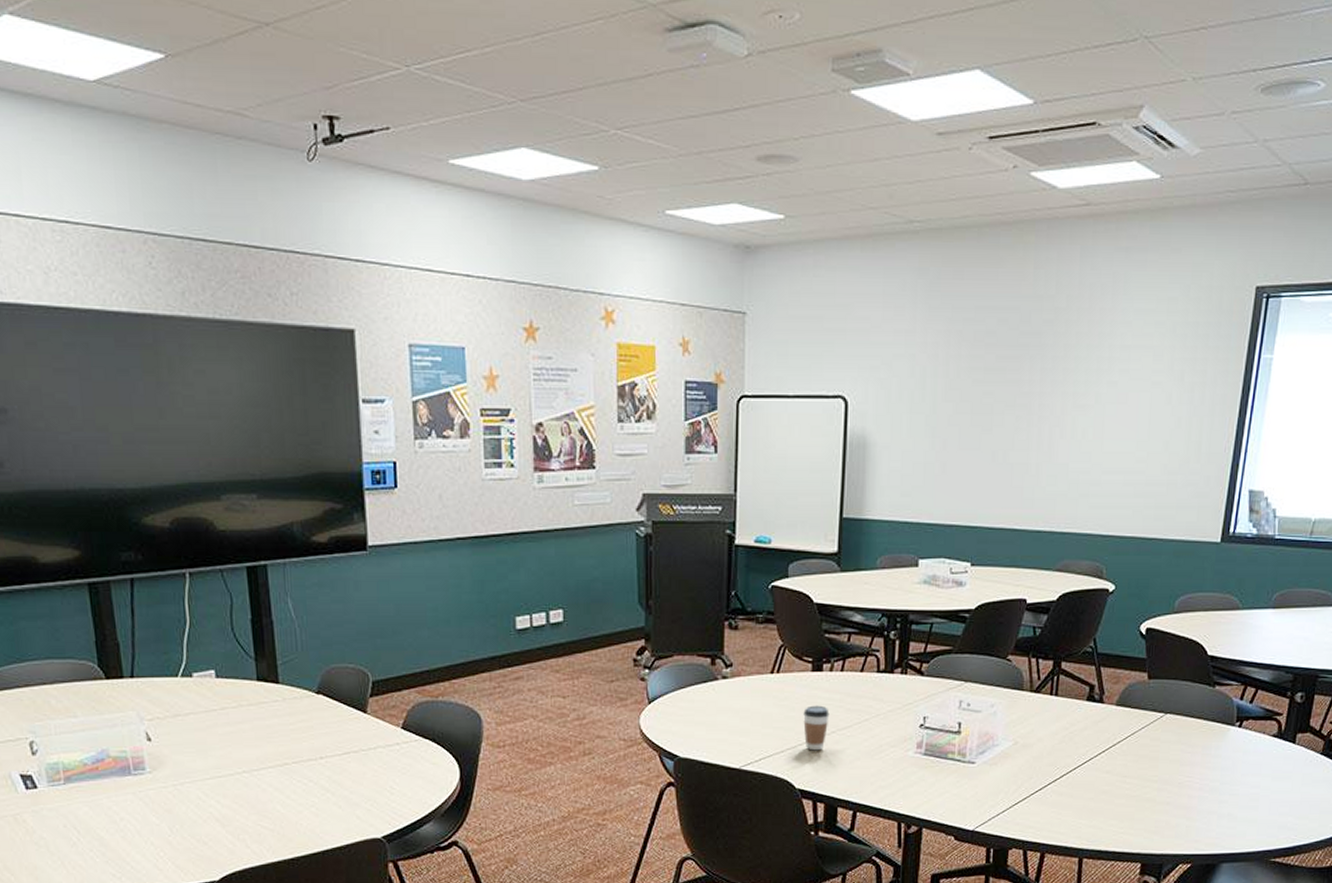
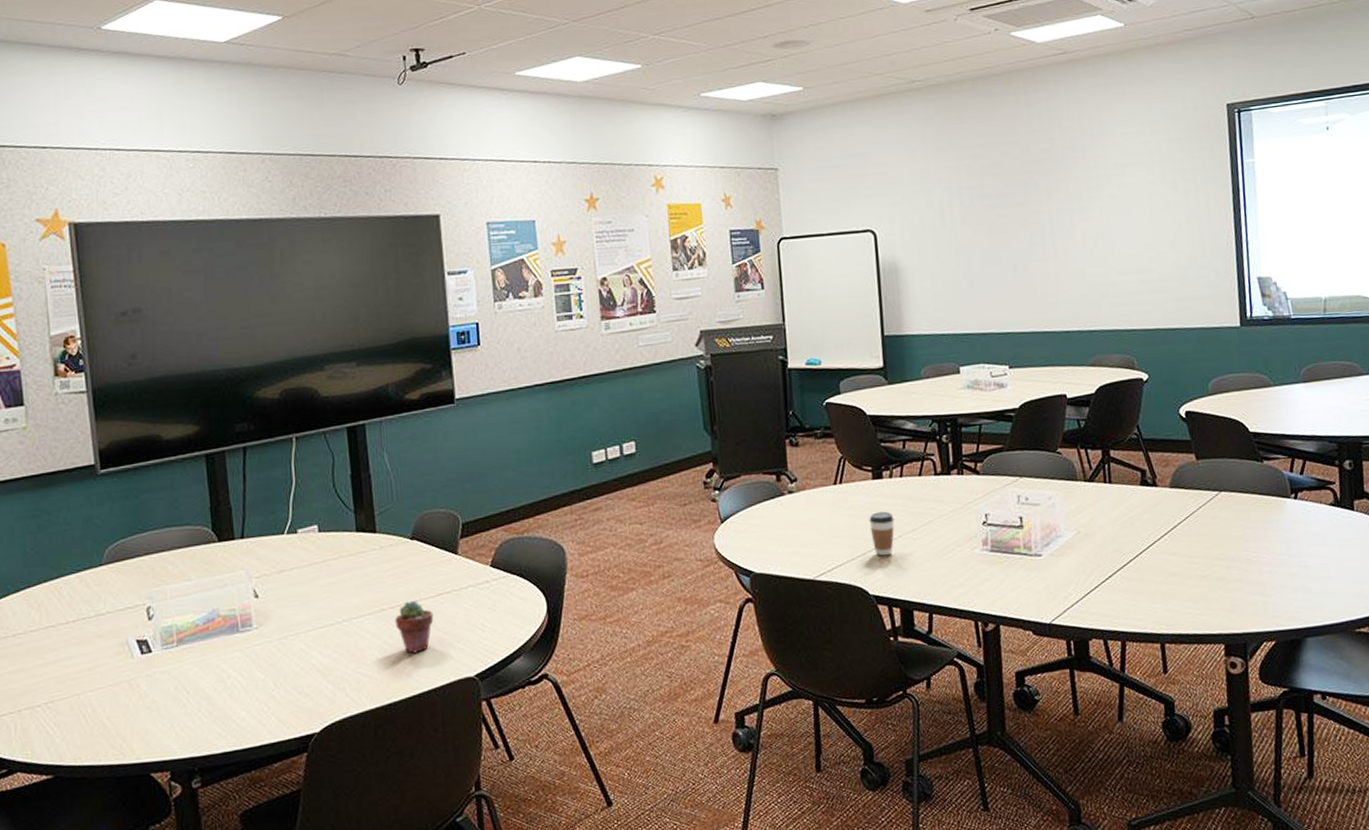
potted succulent: none [298,757,340,810] -> present [395,600,434,653]

